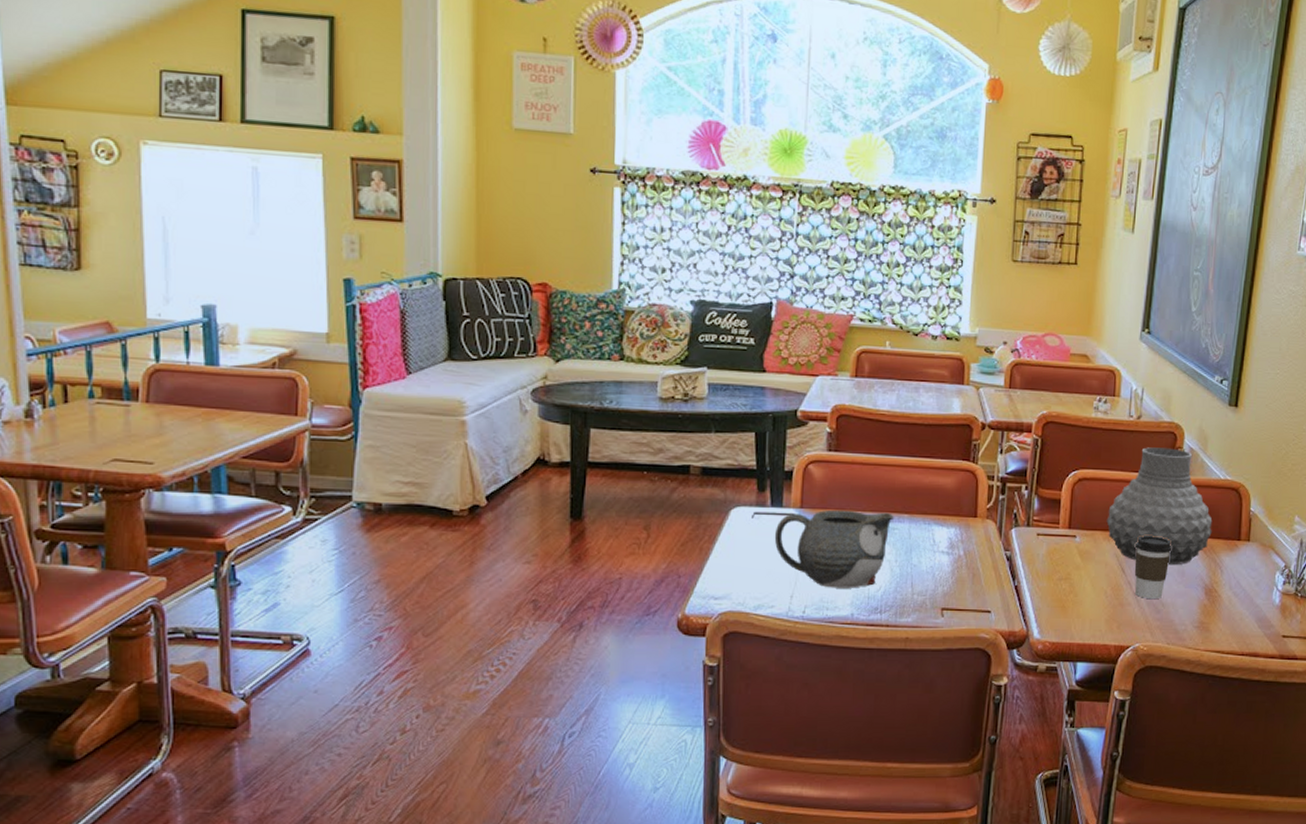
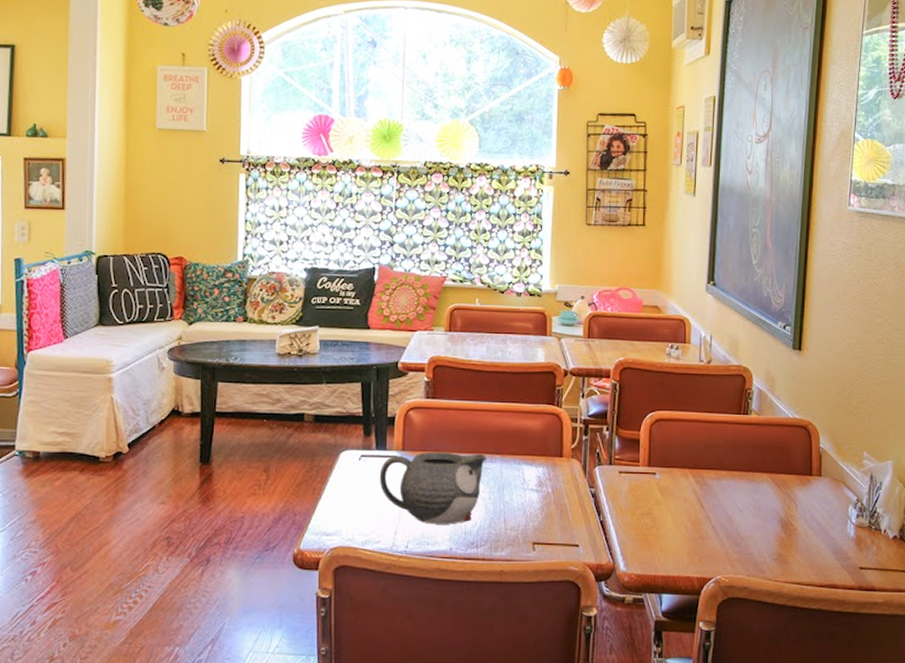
vase: present [1106,447,1213,566] -> none [683,389,784,500]
coffee cup: present [1135,536,1172,600] -> none [712,472,747,533]

